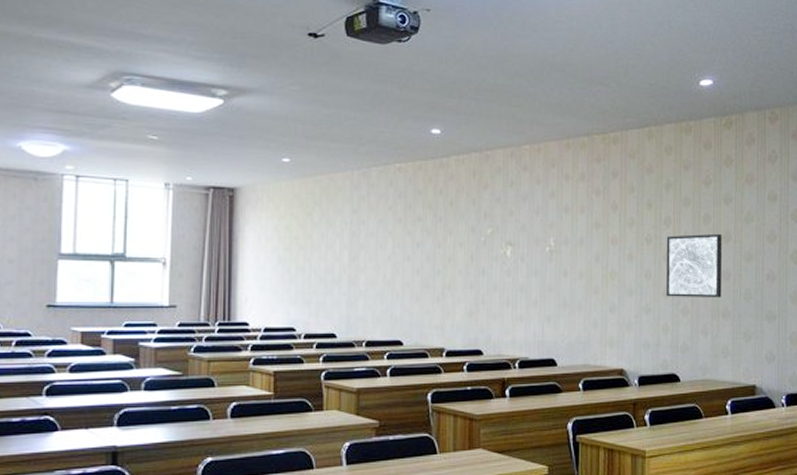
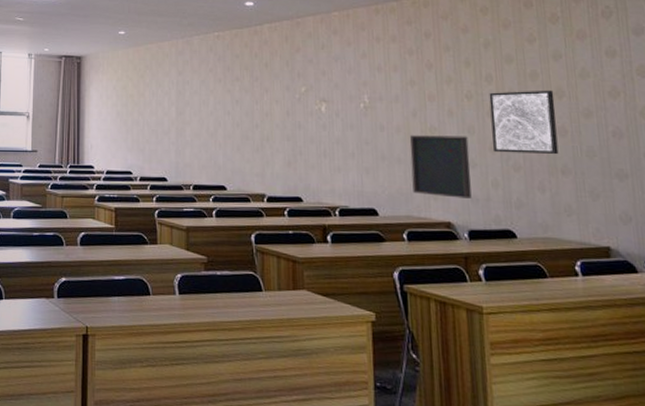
framed artwork: none [591,281,645,345] -> present [409,135,472,199]

